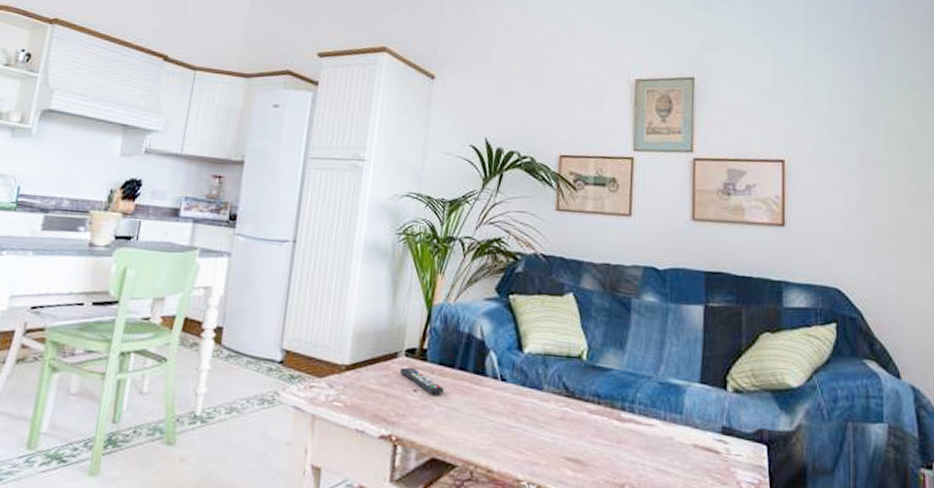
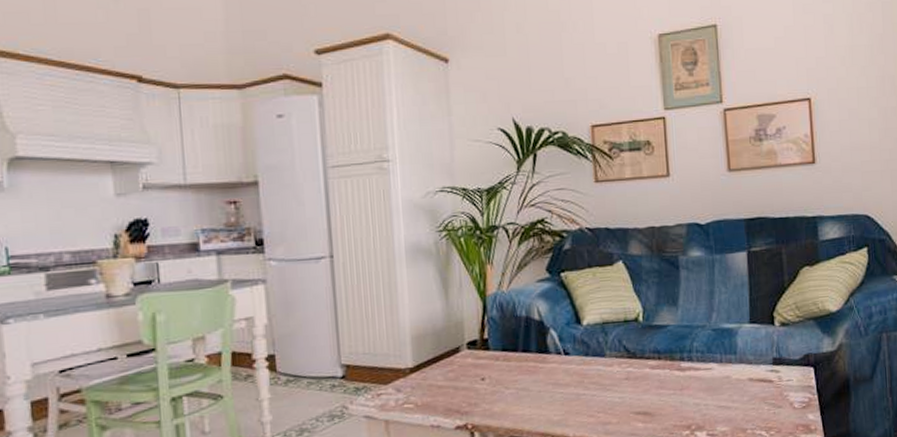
remote control: present [399,367,444,395] -> none [464,358,511,380]

